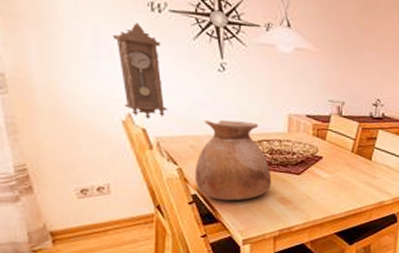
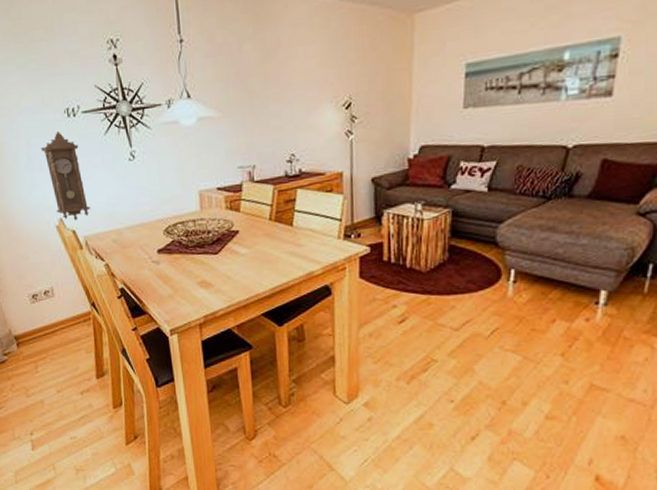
vase: present [195,119,272,201] -> none [119,206,191,291]

